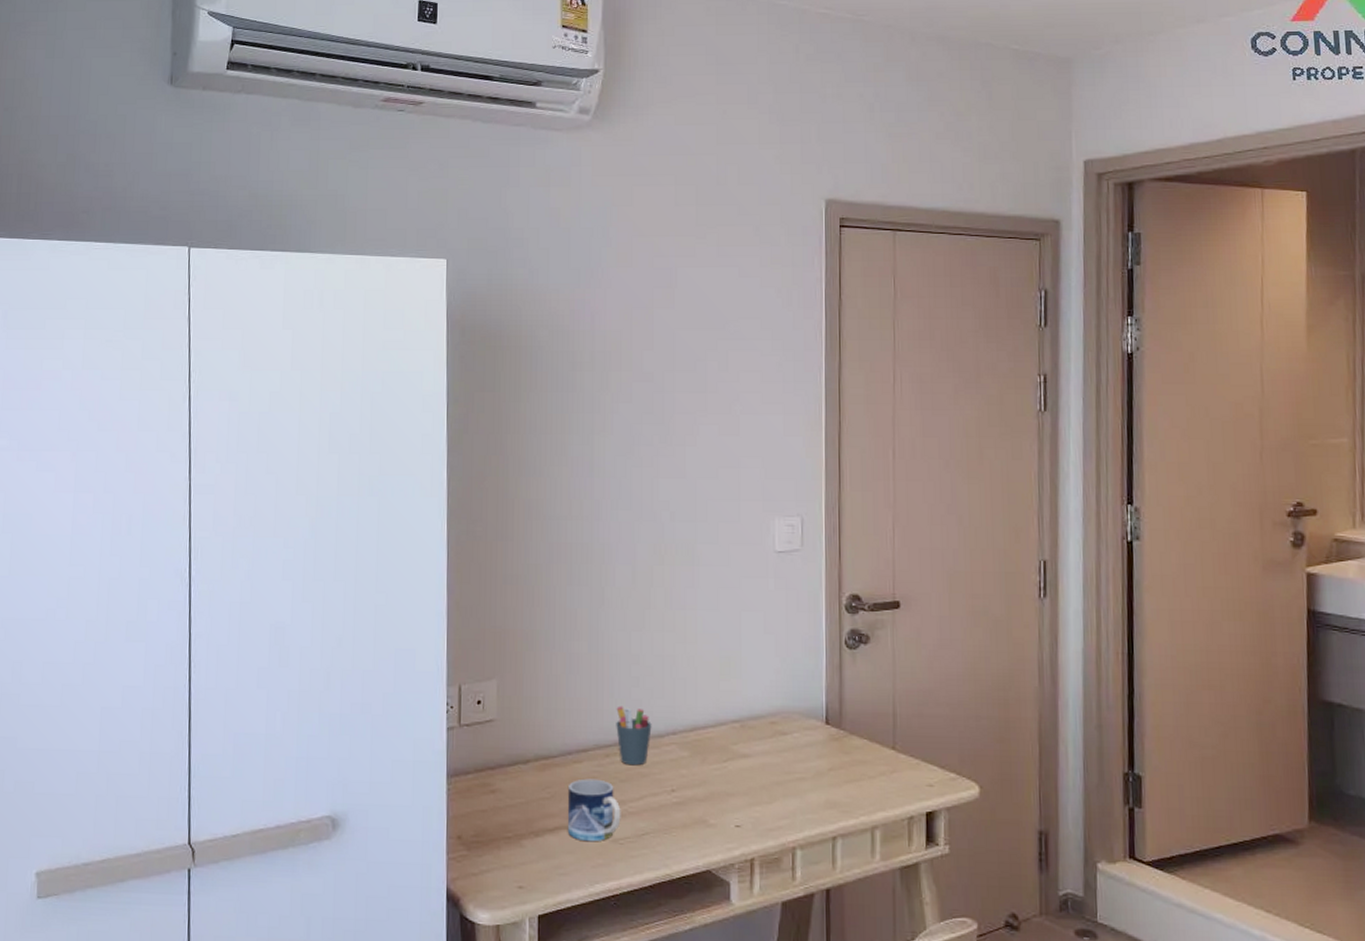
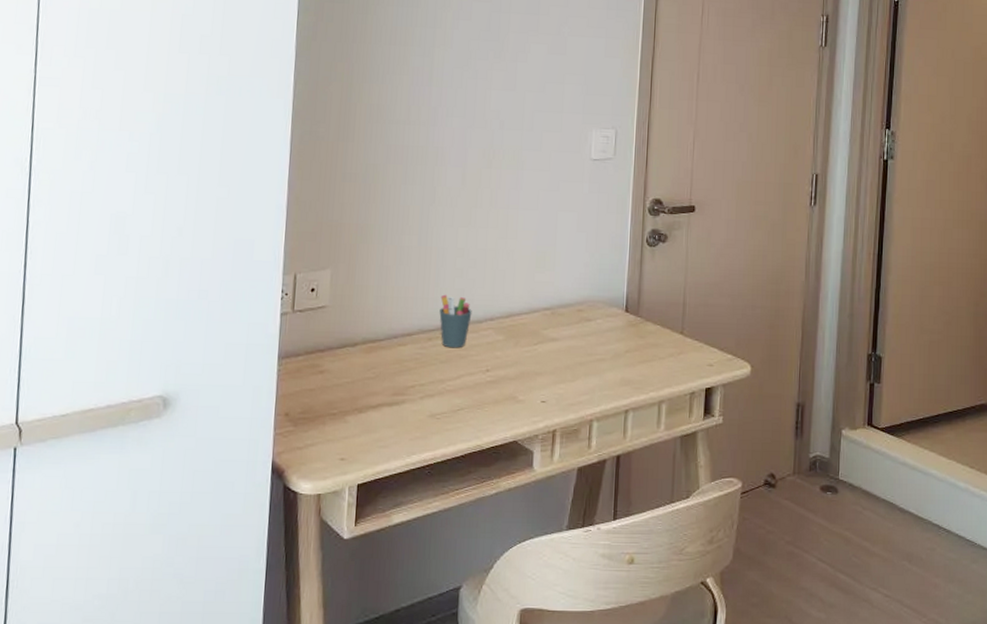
mug: present [567,778,621,842] -> none [389,360,440,417]

